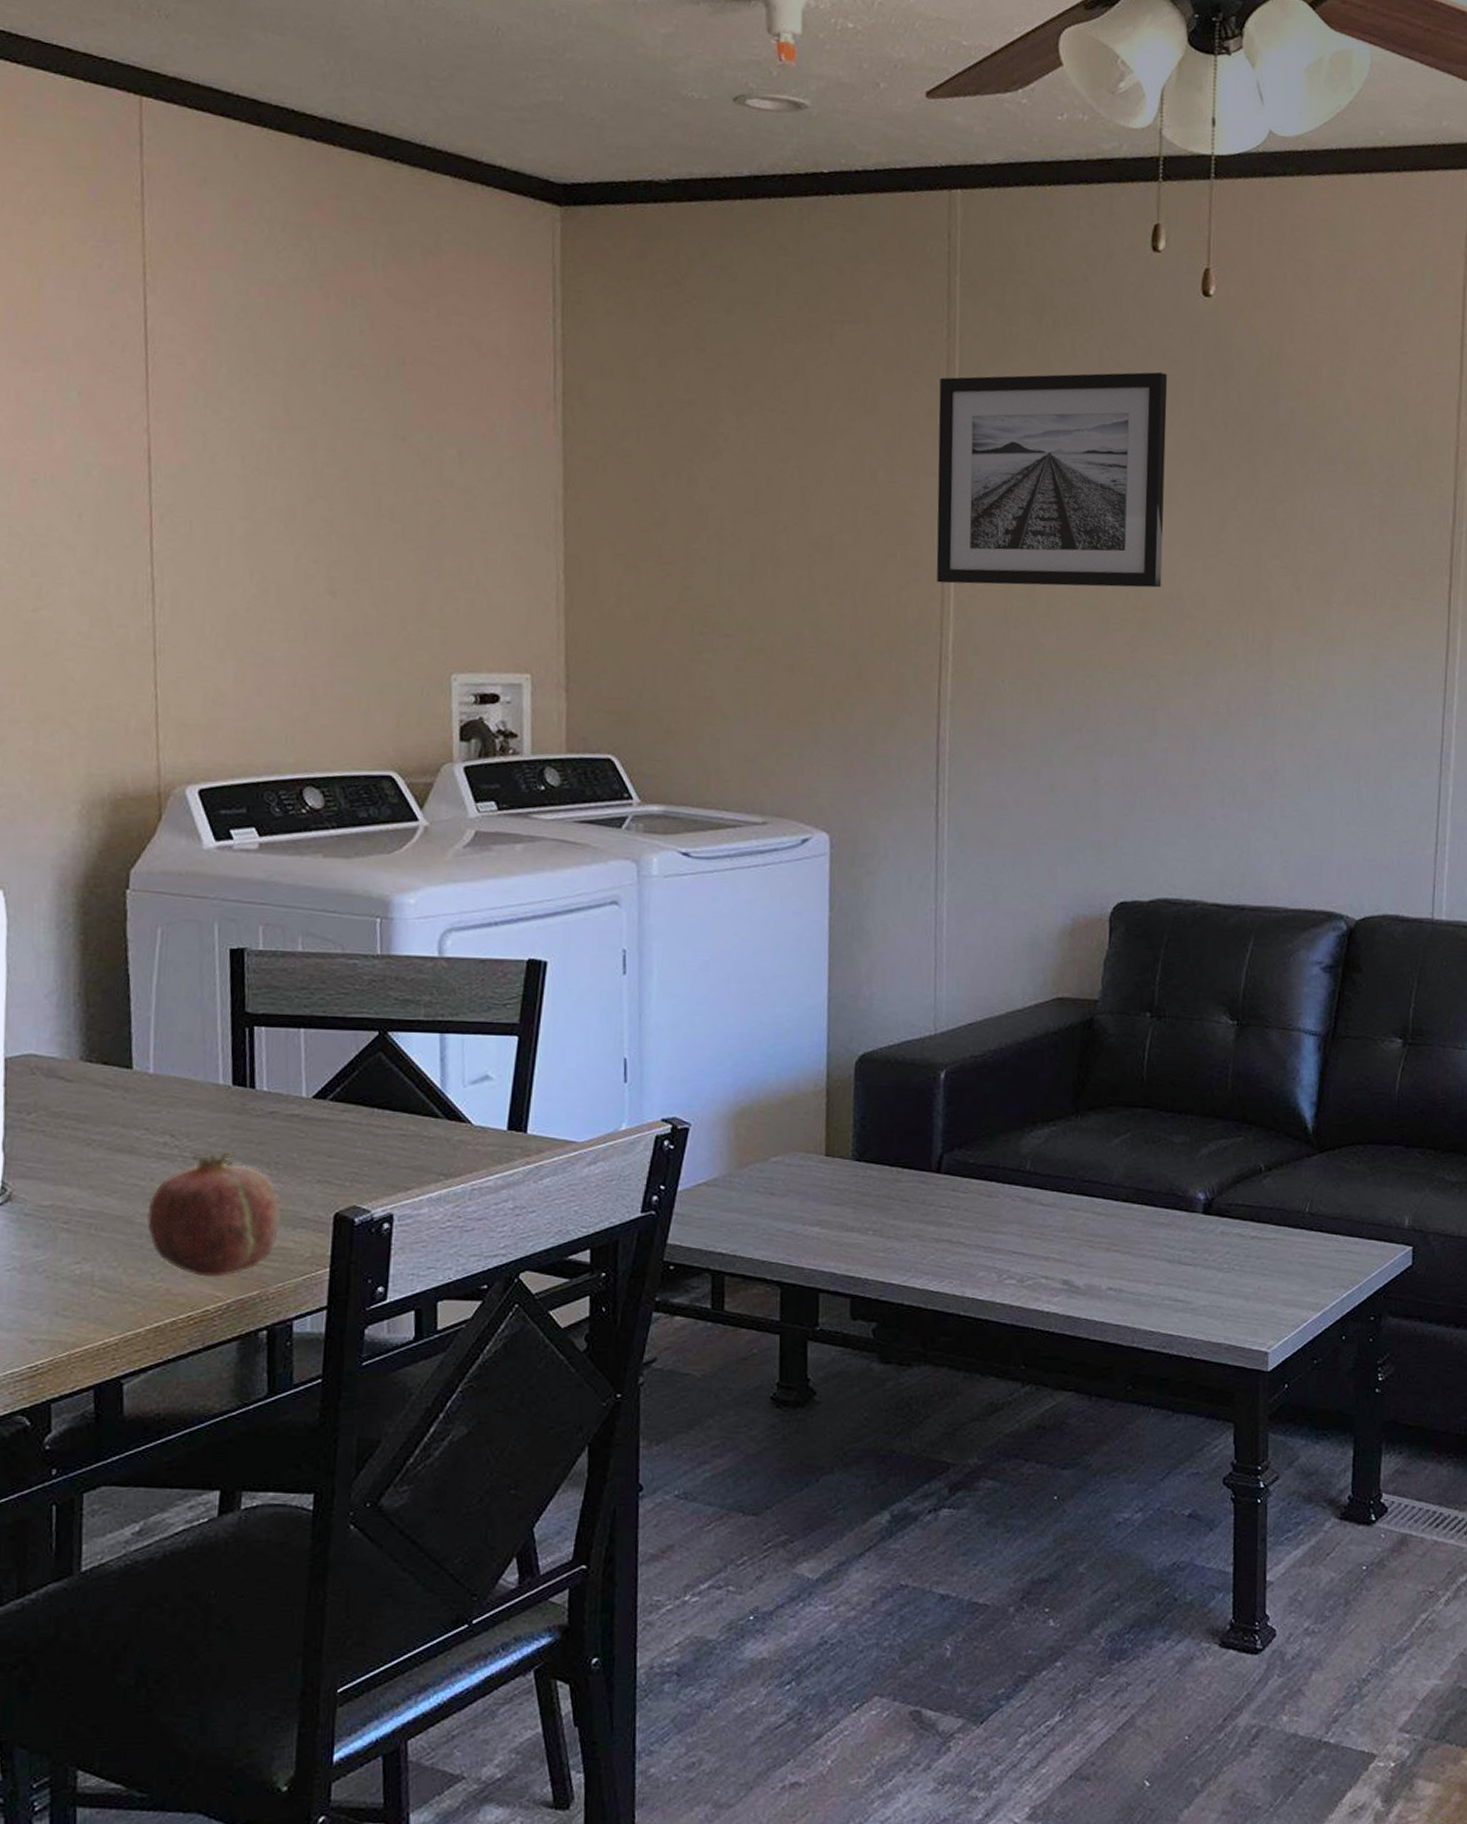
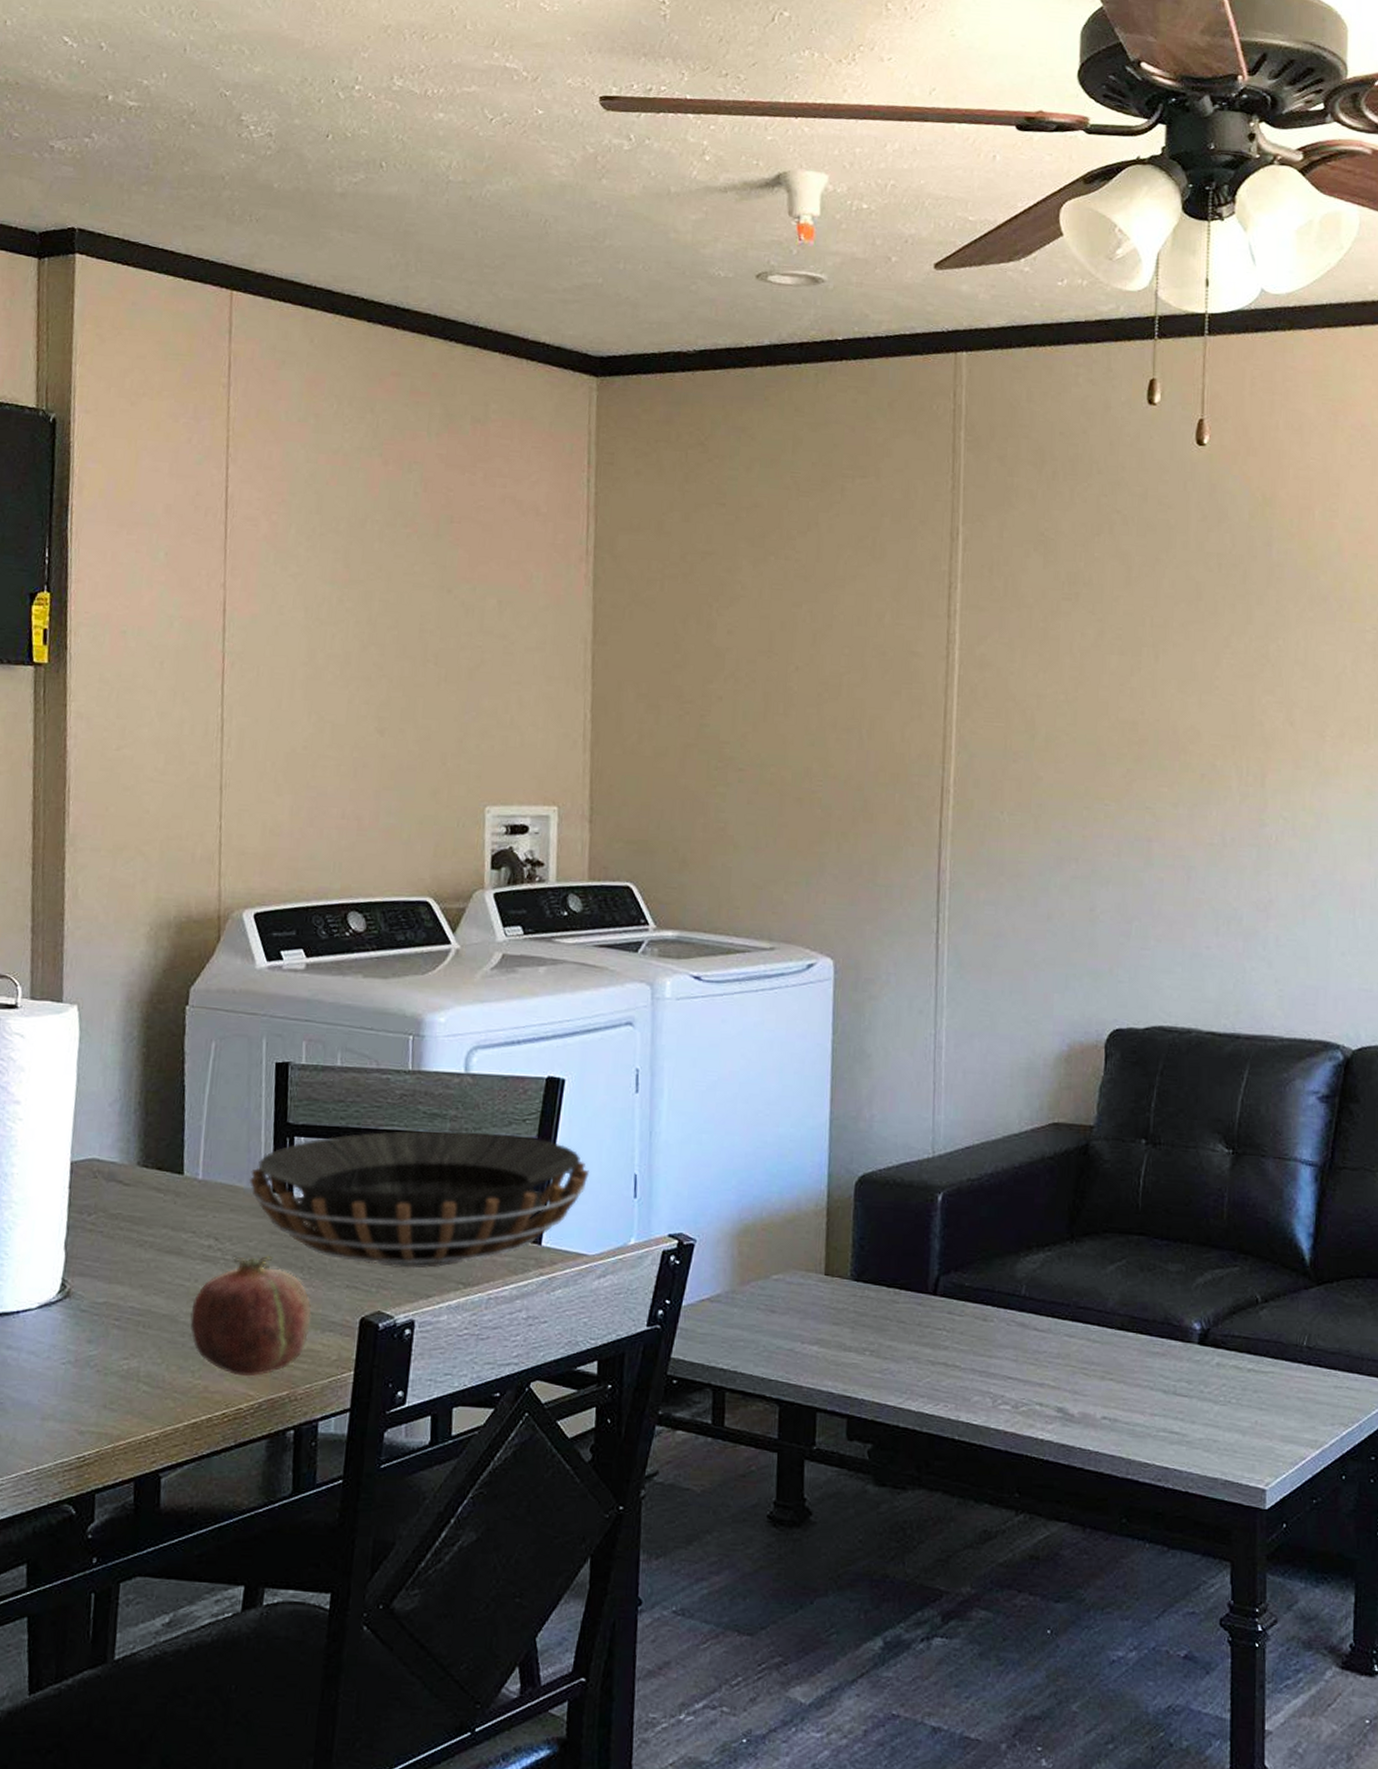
decorative bowl: none [205,1016,576,1161] -> present [249,1130,589,1269]
wall art: present [936,372,1168,588] -> none [939,517,1163,723]

